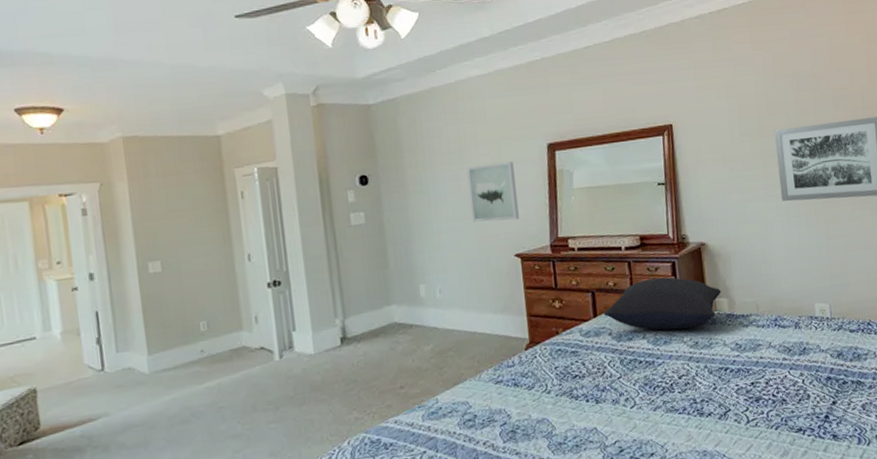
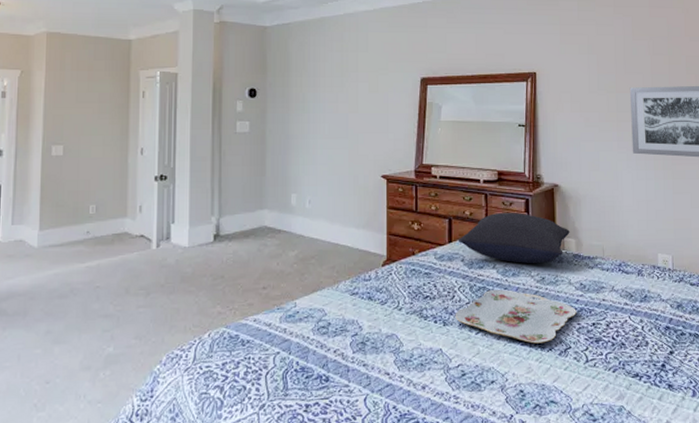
wall art: present [466,161,519,222] -> none [346,90,389,144]
serving tray: none [607,359,734,411] -> present [455,289,577,344]

